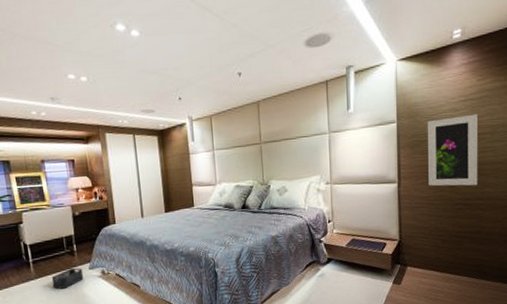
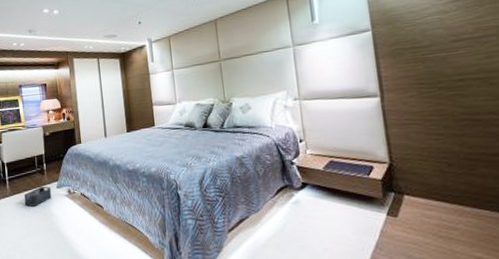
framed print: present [427,114,478,186] -> none [409,14,488,99]

